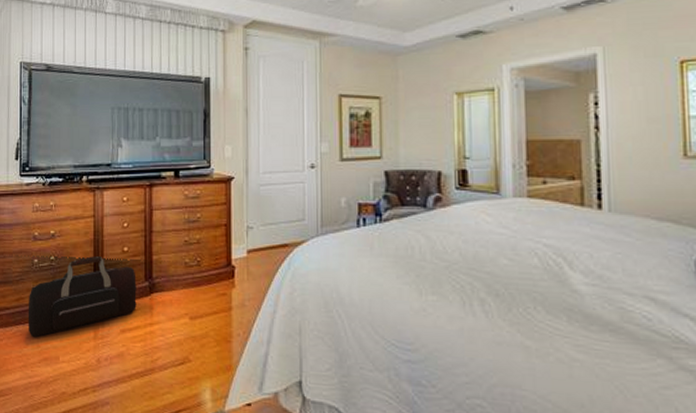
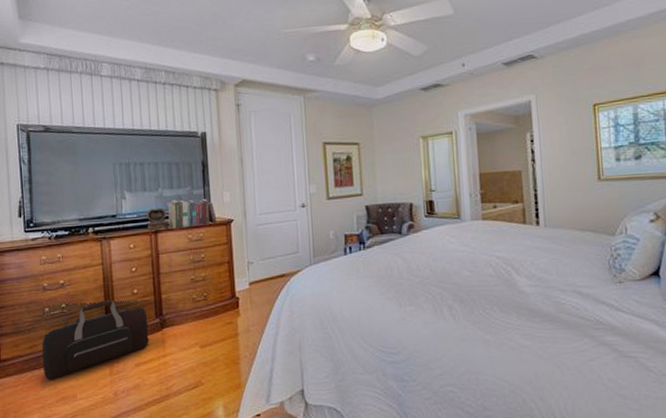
jewelry box: none [141,158,165,184] -> present [146,207,169,232]
books: none [165,151,216,183] -> present [168,199,217,229]

